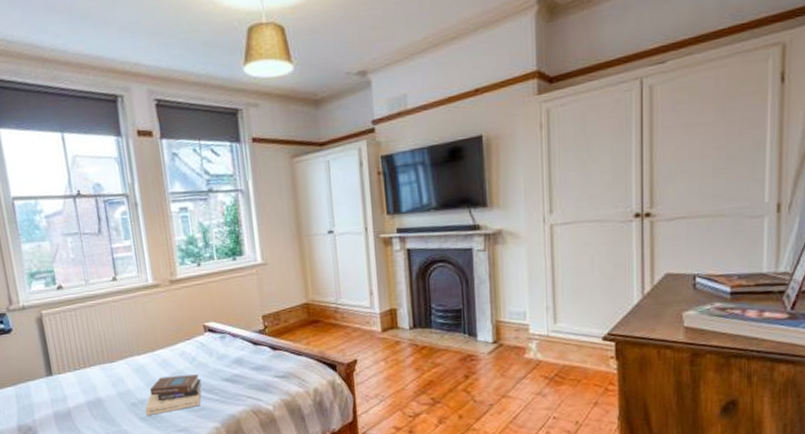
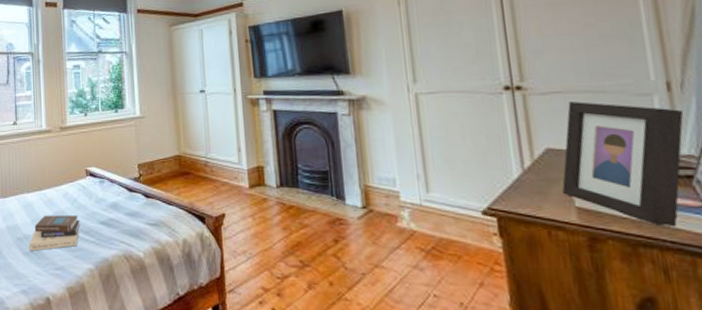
picture frame: none [674,226,787,339] -> present [561,101,684,227]

